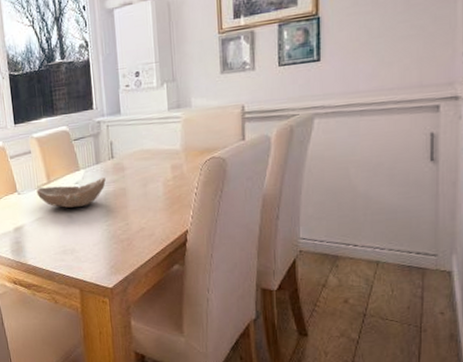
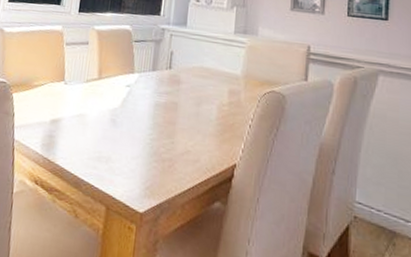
bowl: present [36,177,106,208] -> none [84,82,159,113]

